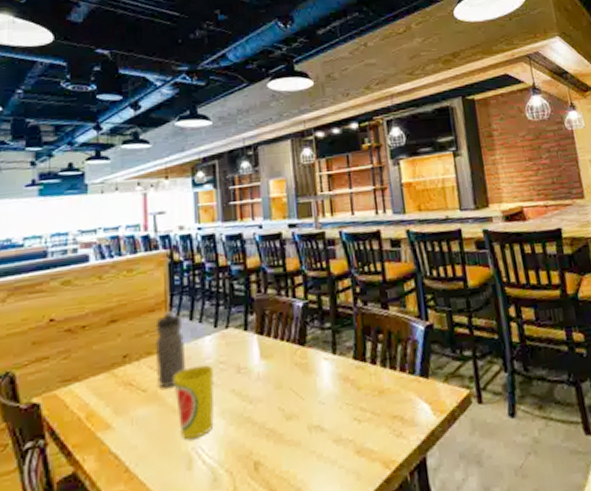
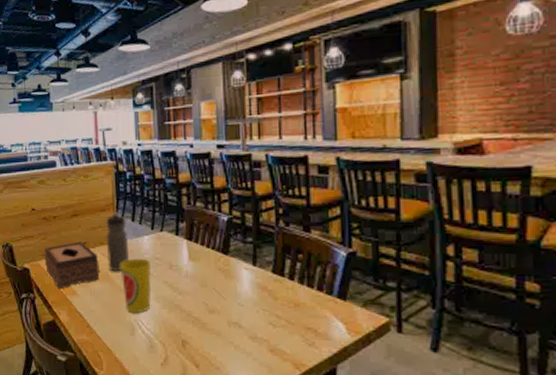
tissue box: none [66,355,146,426] -> present [45,242,100,289]

